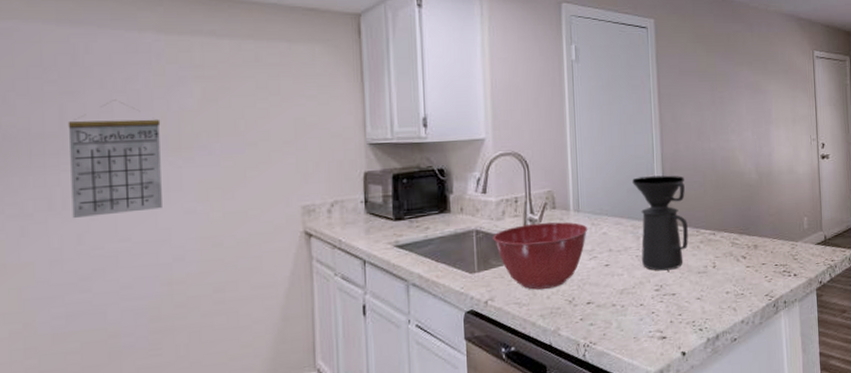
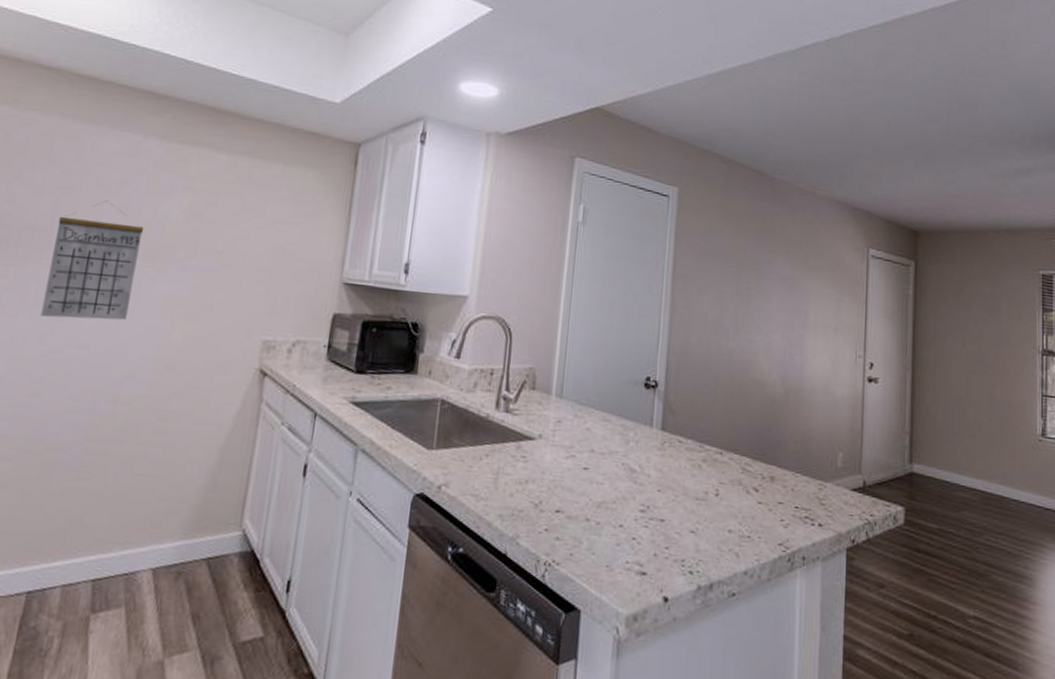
mixing bowl: present [493,222,588,290] -> none [459,402,570,485]
coffee maker: present [632,175,689,271] -> none [628,368,692,489]

